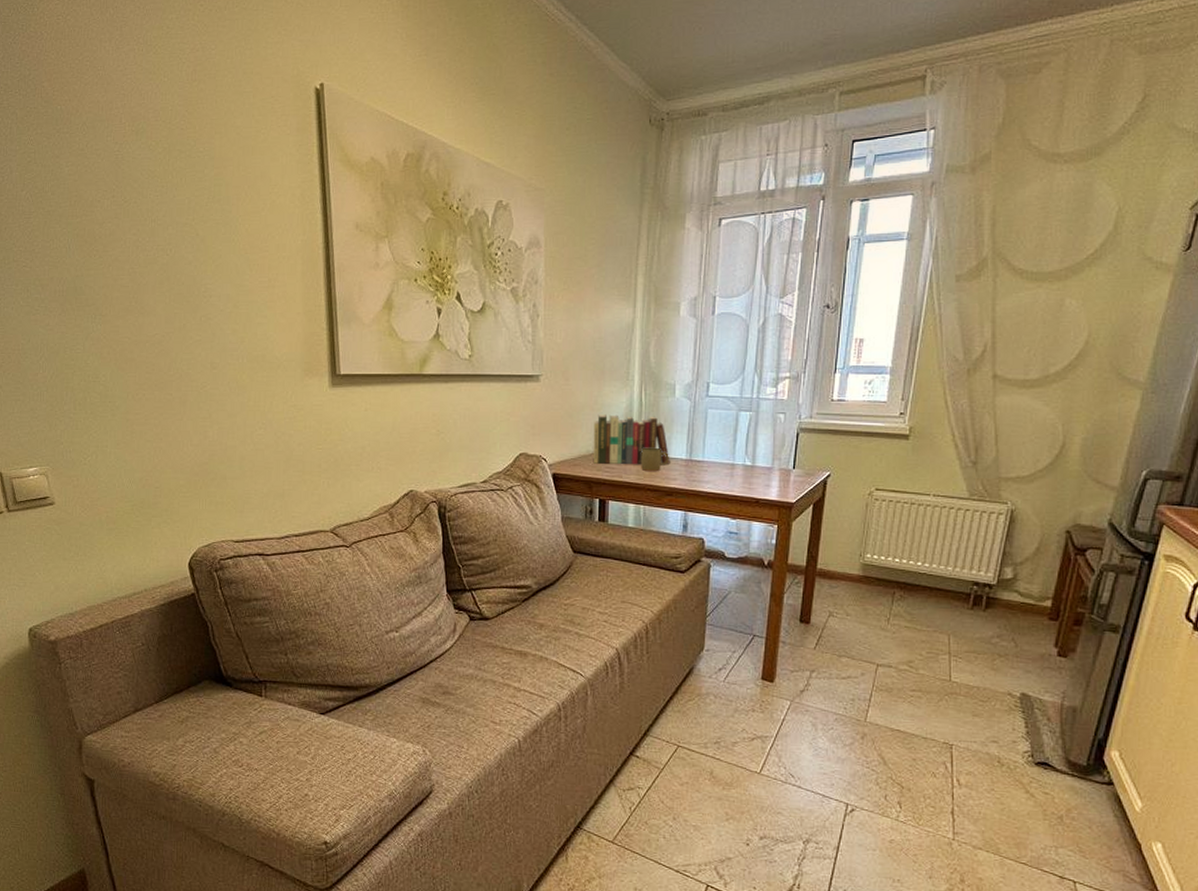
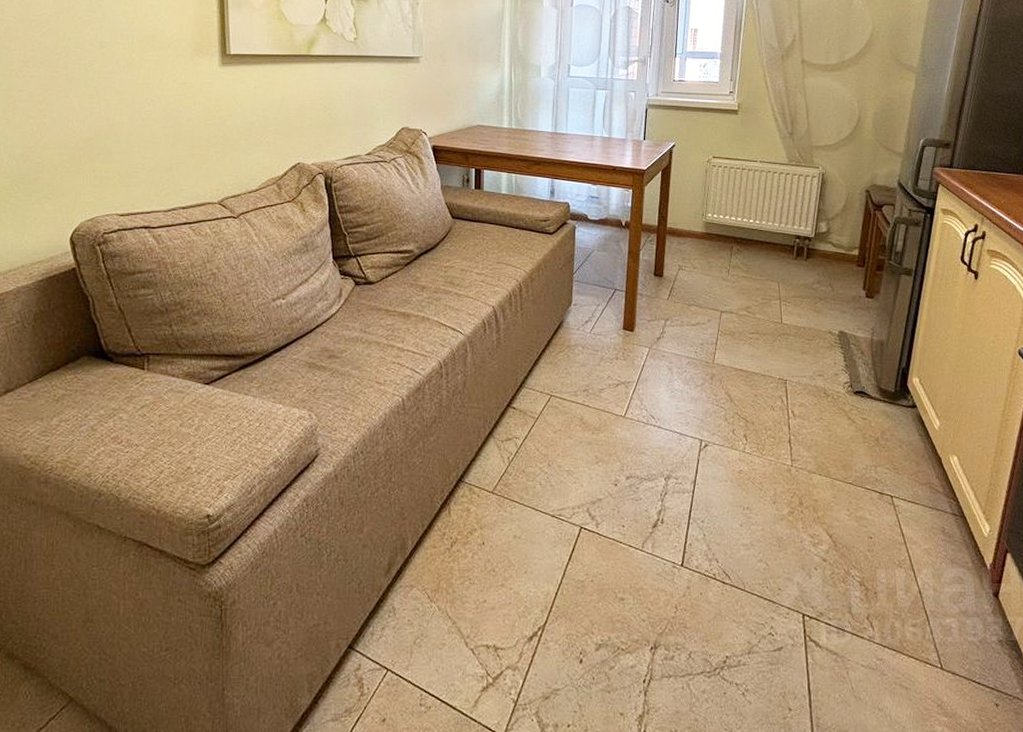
books: present [593,414,670,464] -> none [469,92,538,137]
mug: present [641,447,669,471] -> none [512,121,537,143]

